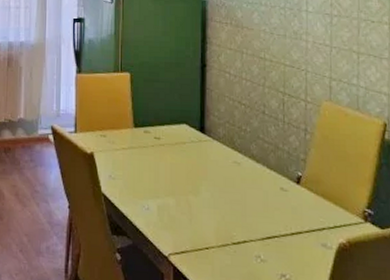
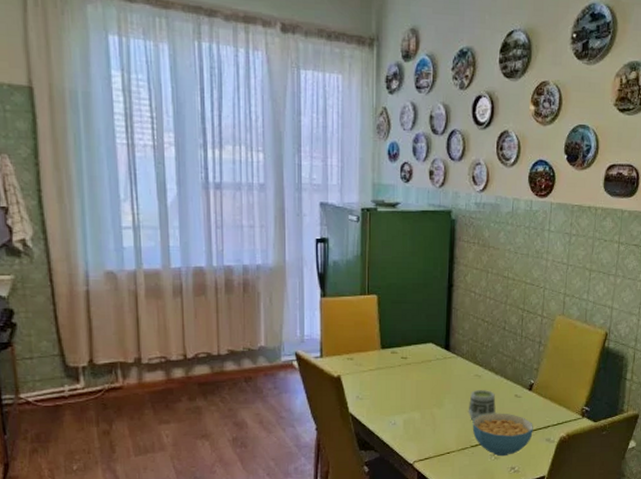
cup: none [227,179,259,213] -> present [468,390,496,421]
cereal bowl: none [233,206,305,260] -> present [472,413,533,457]

